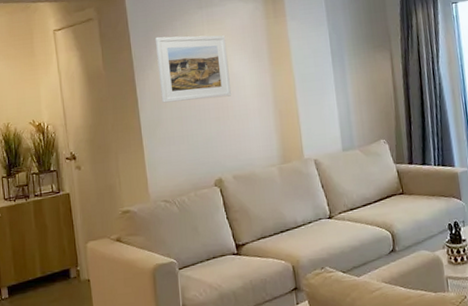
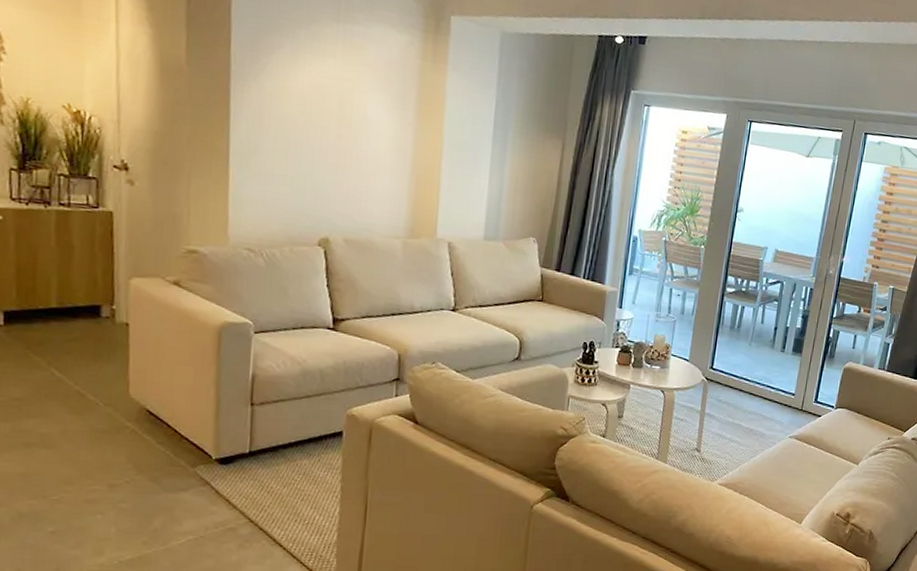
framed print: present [154,35,232,103] -> none [263,42,365,143]

